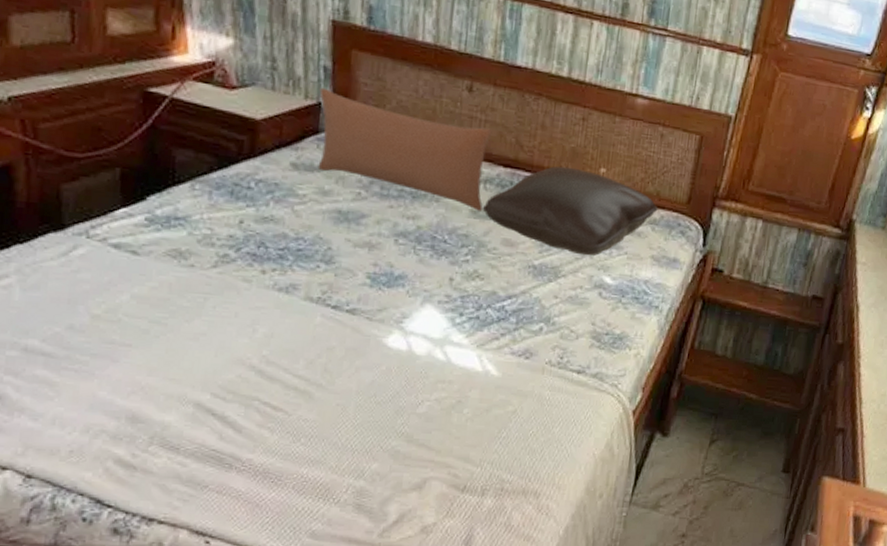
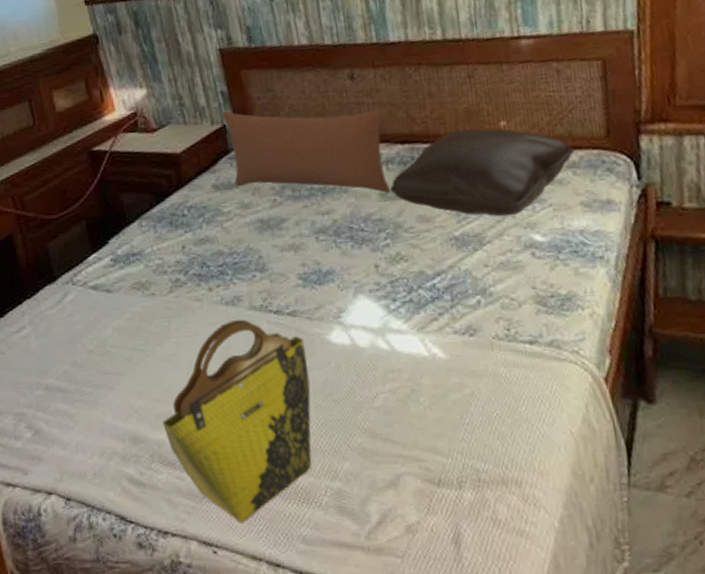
tote bag: none [173,307,359,514] -> present [162,319,312,523]

